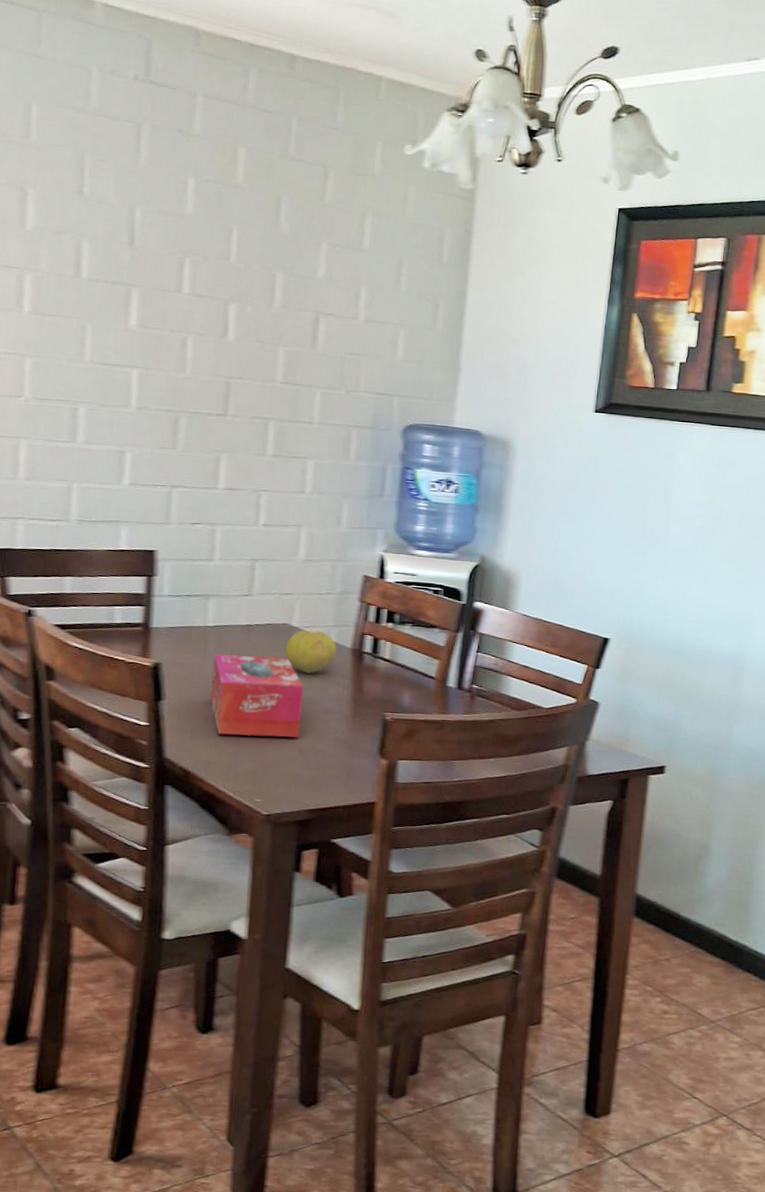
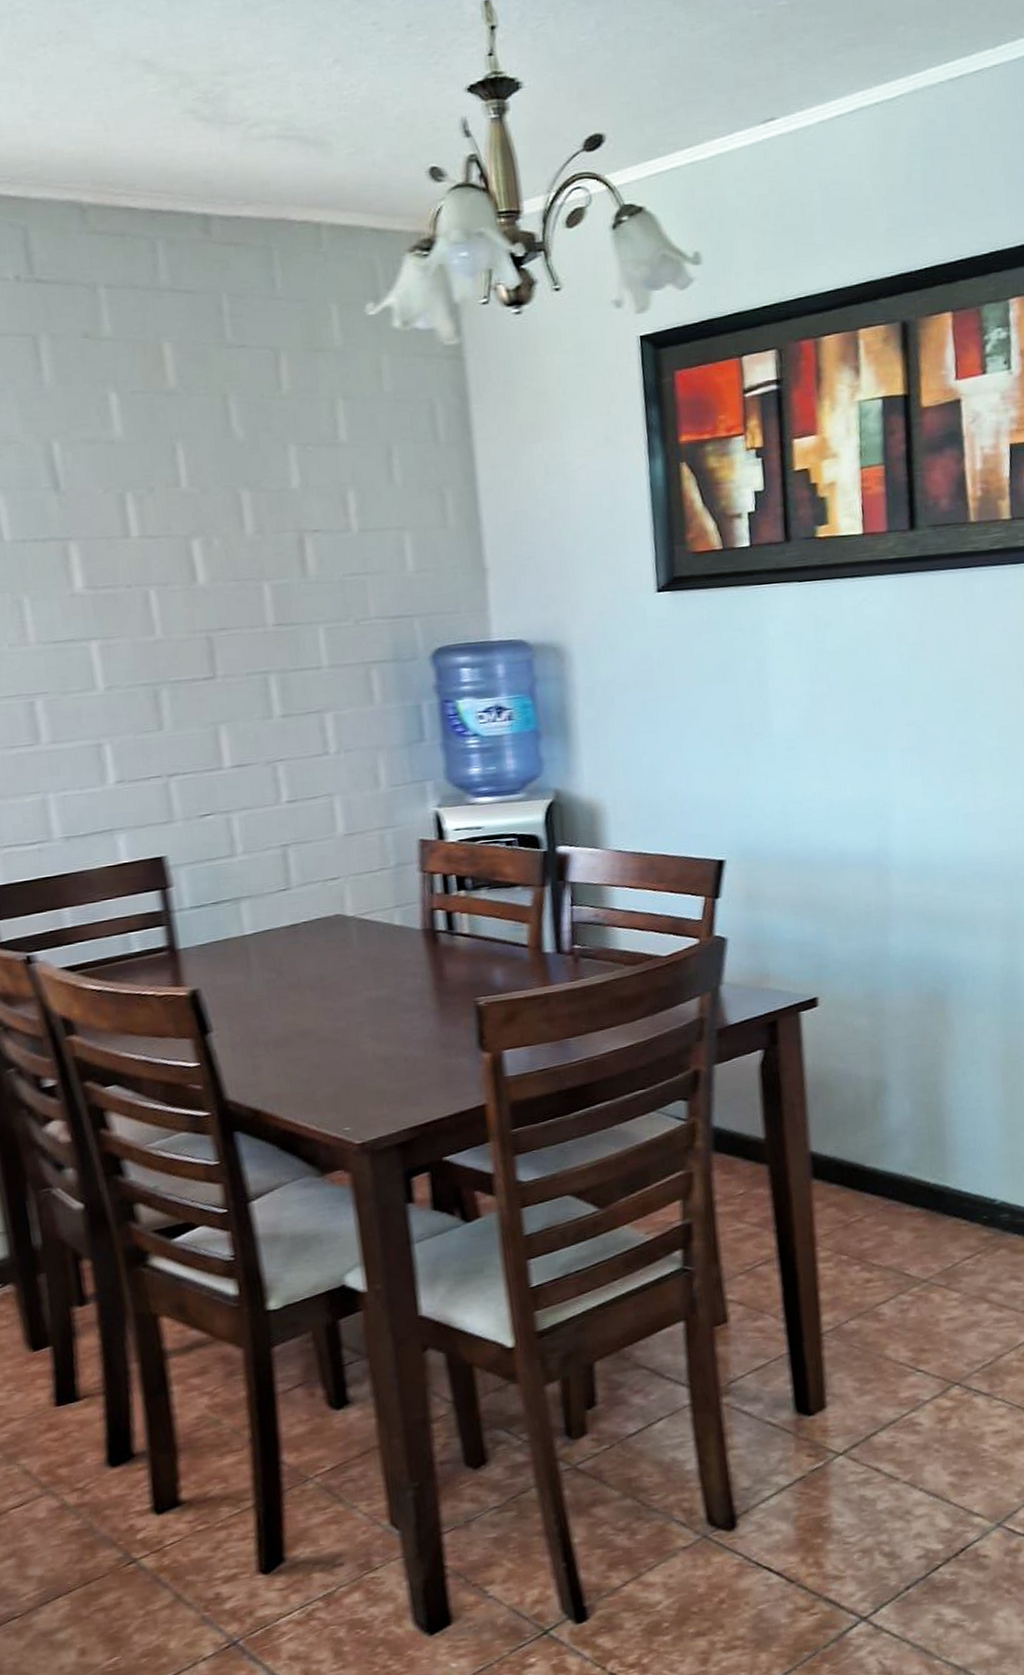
tissue box: present [210,653,303,738] -> none [259,955,381,1061]
fruit: present [285,630,338,674] -> none [343,915,406,970]

